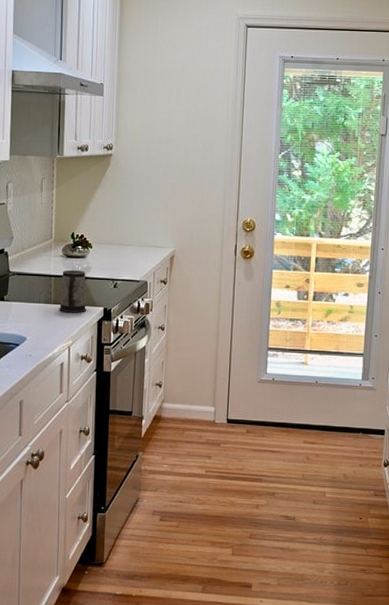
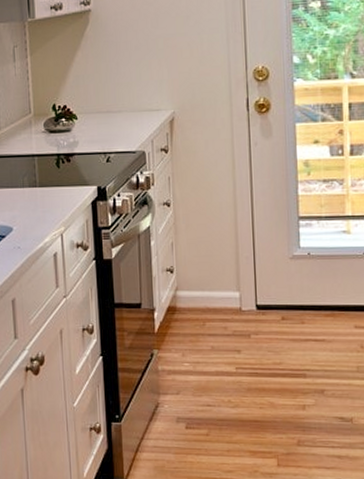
mug: present [59,269,87,313] -> none [46,146,78,195]

